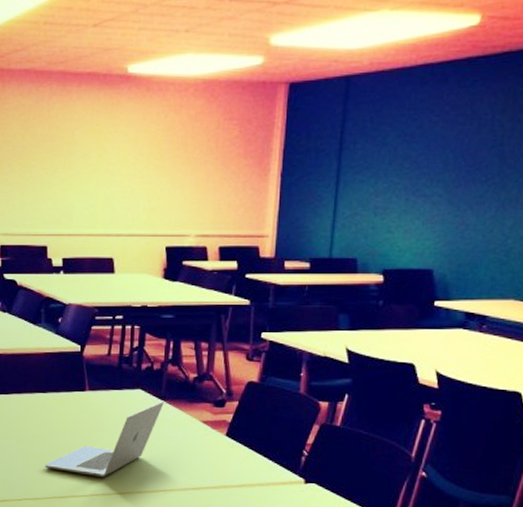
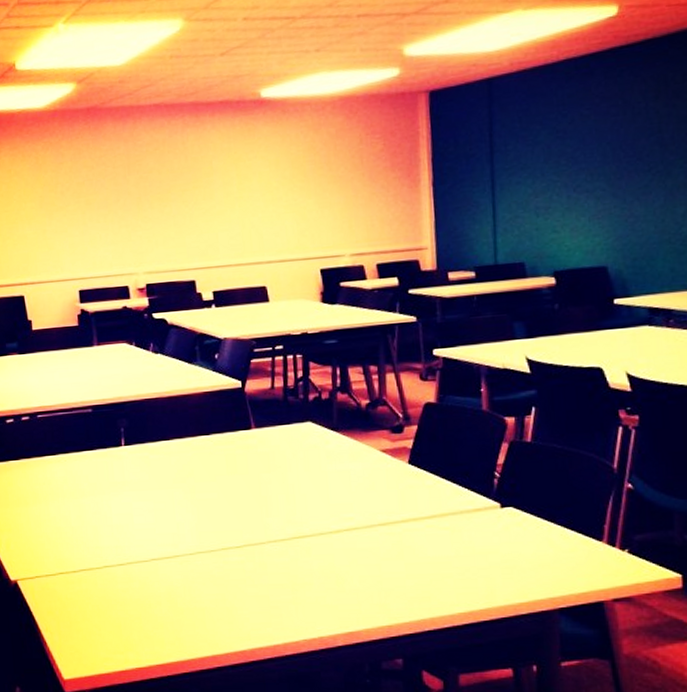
laptop: present [44,400,164,478] -> none [215,432,338,522]

